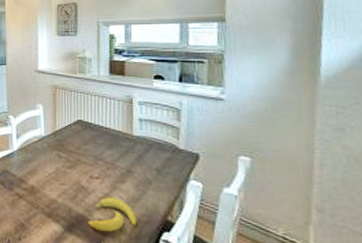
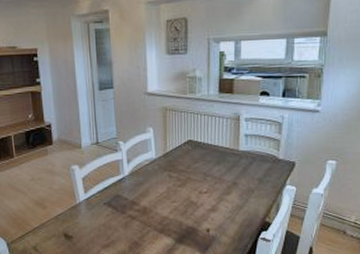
banana: present [88,197,137,232] -> none [197,208,240,239]

